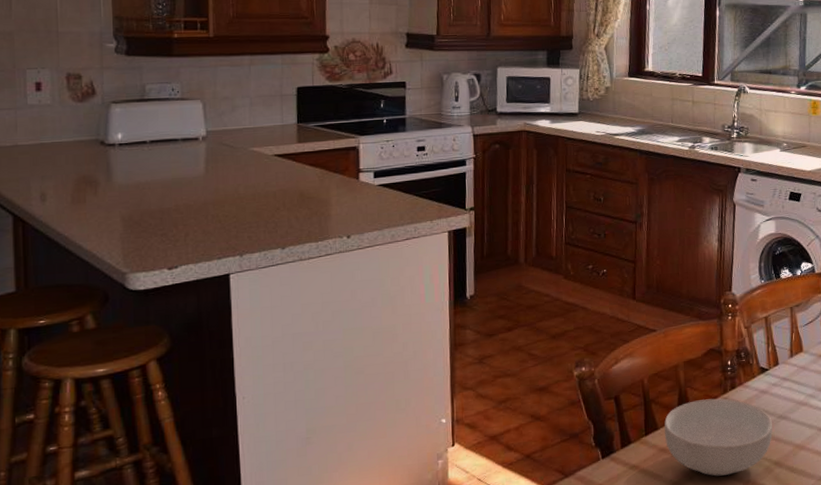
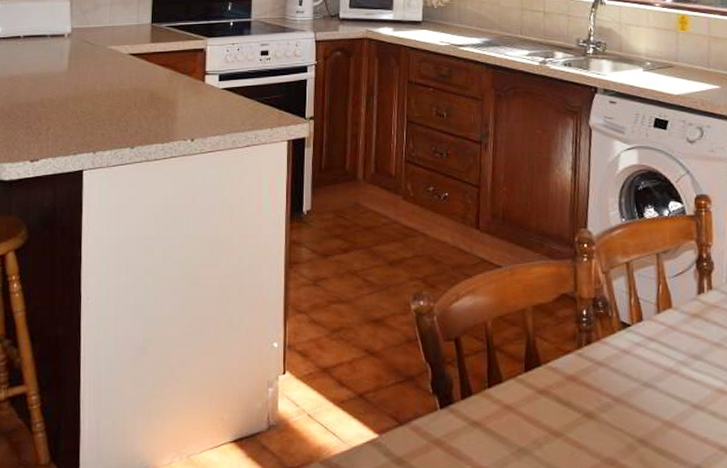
cereal bowl: present [664,398,773,477] -> none [509,353,637,448]

